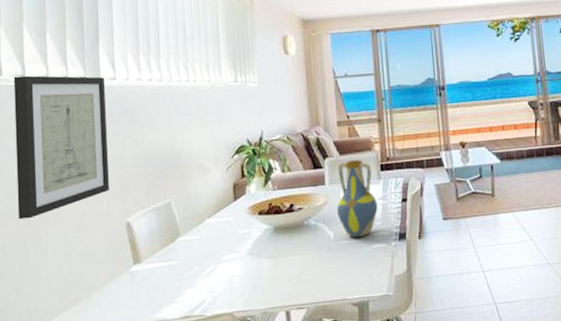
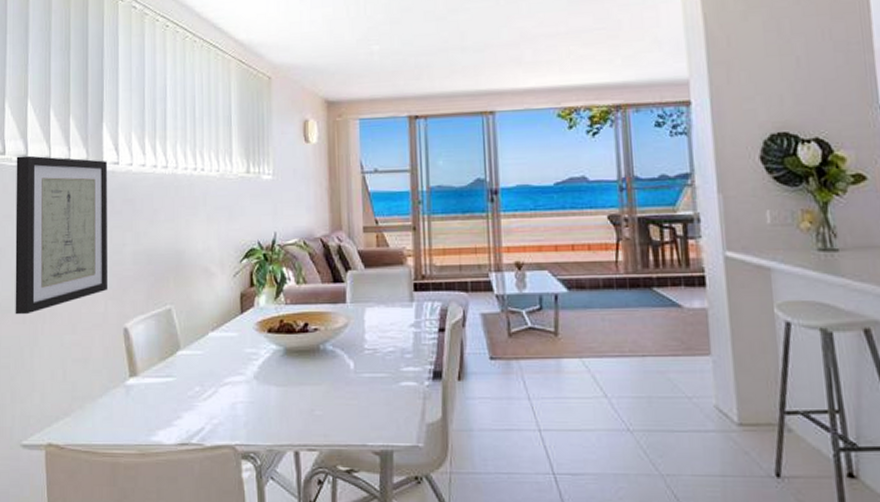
vase: present [337,160,378,237] -> none [359,275,409,370]

